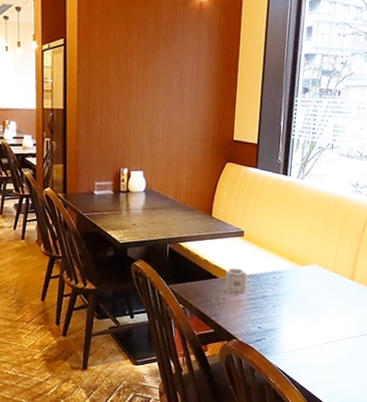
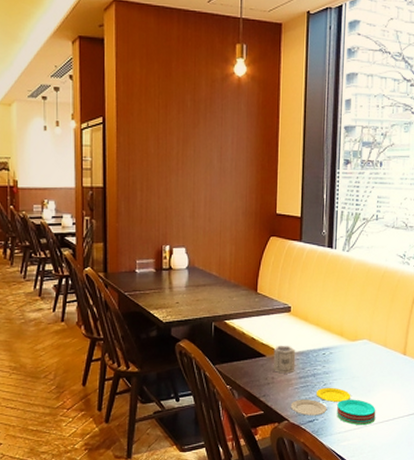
plate: none [240,309,322,345] -> present [290,387,376,425]

